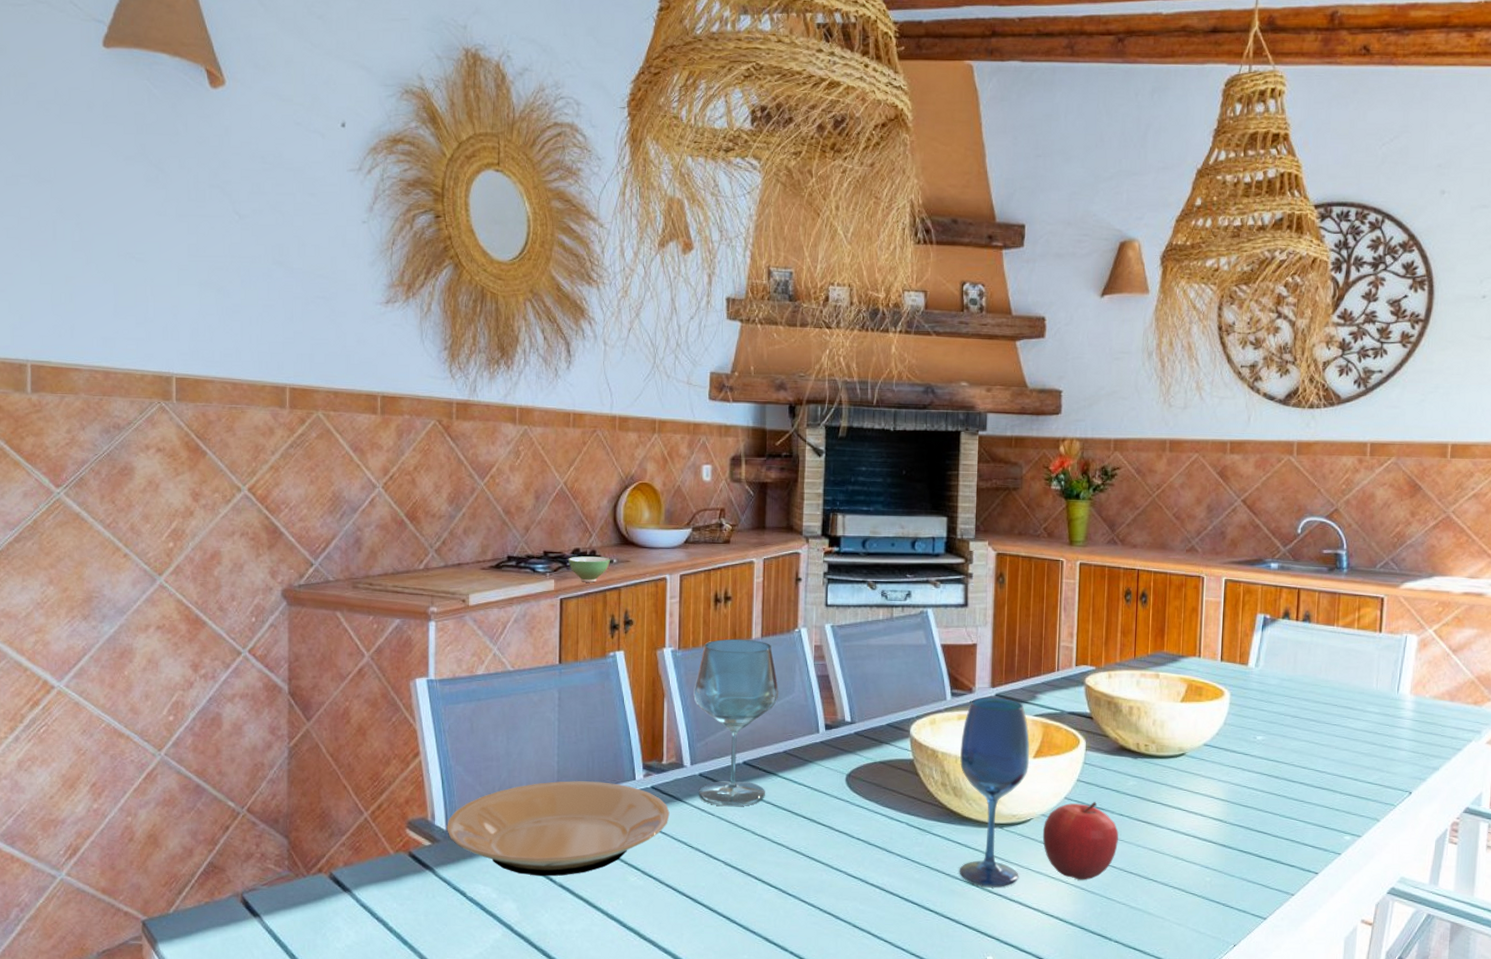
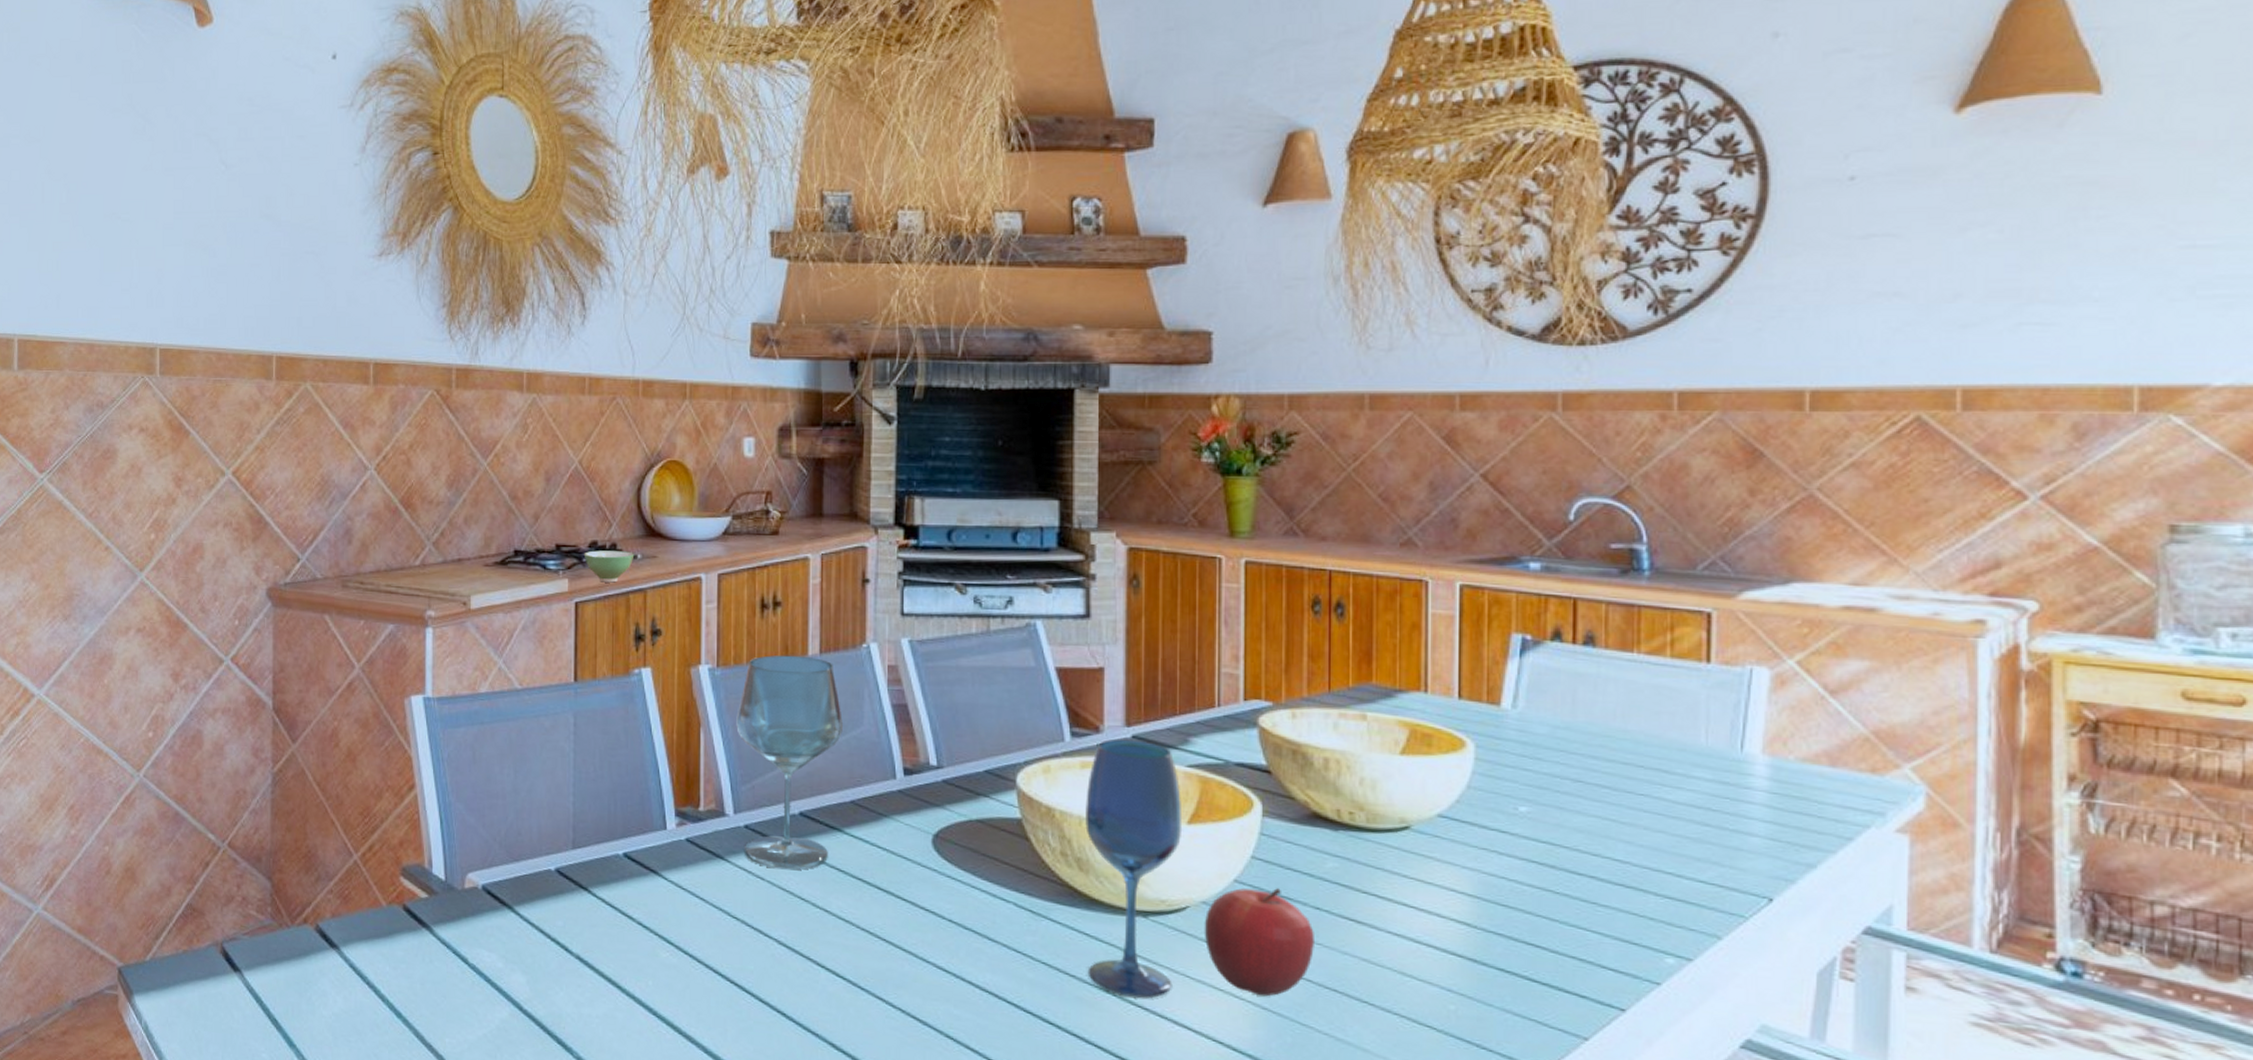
plate: present [447,781,670,876] -> none [446,826,709,946]

